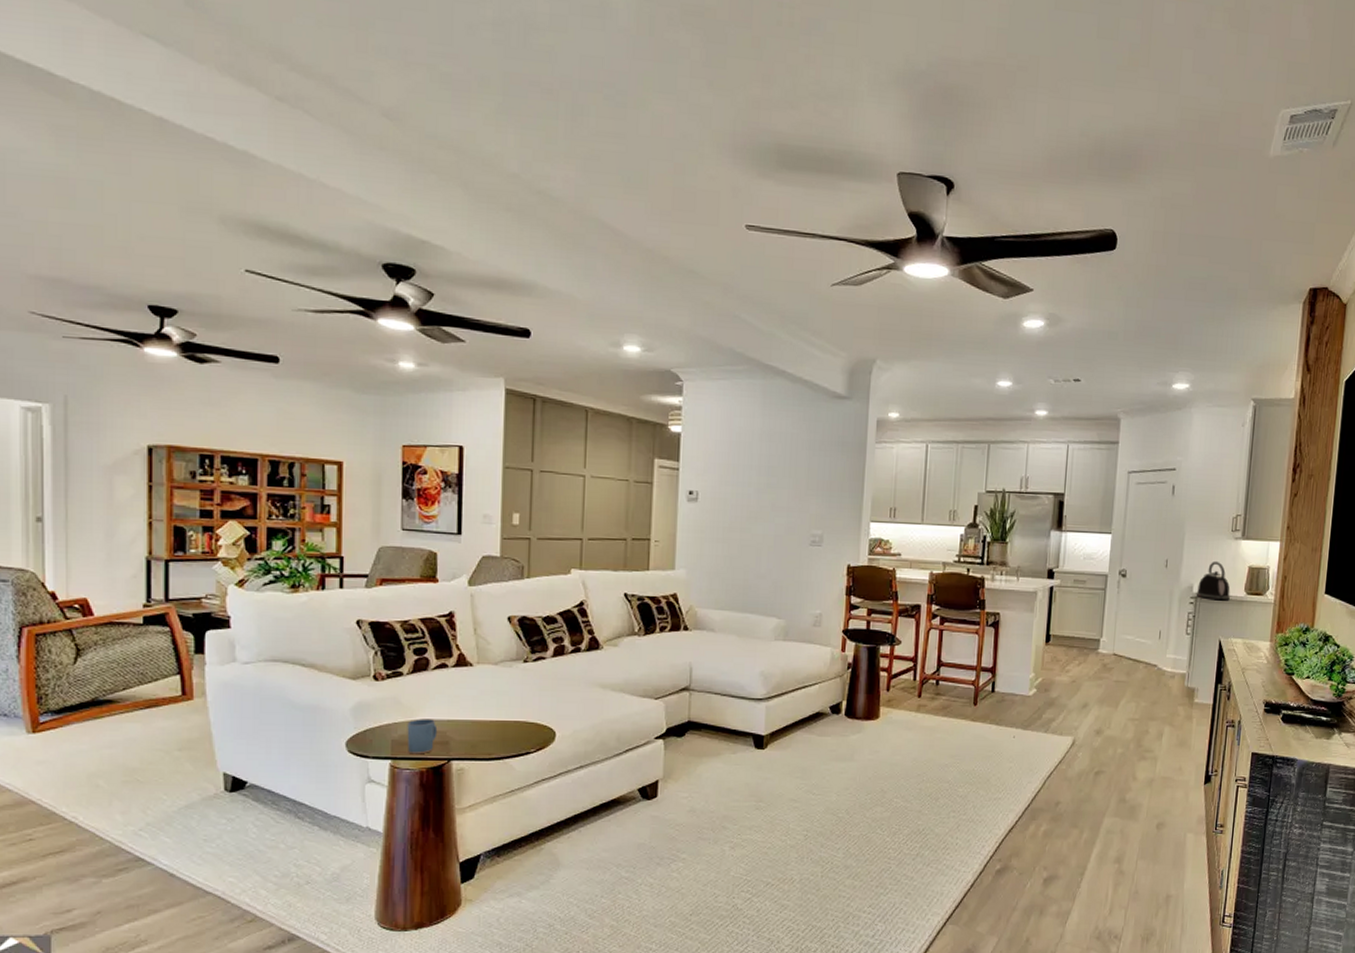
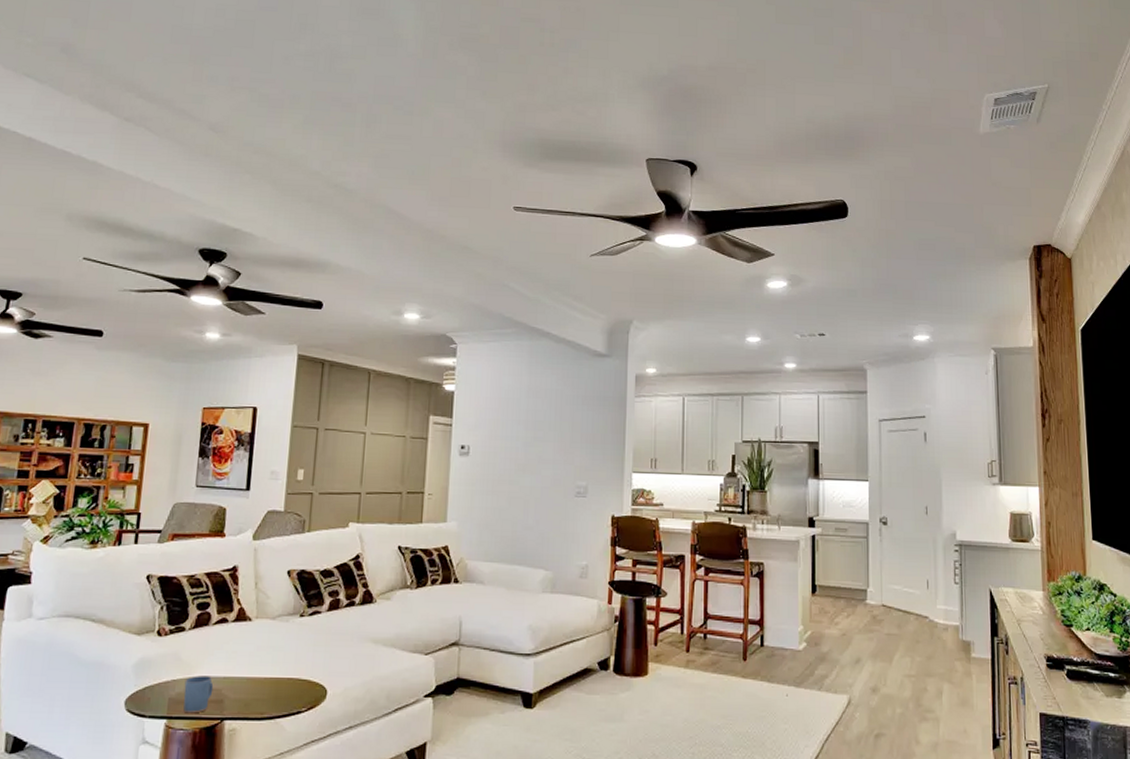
kettle: present [1196,560,1230,601] -> none [960,507,995,548]

